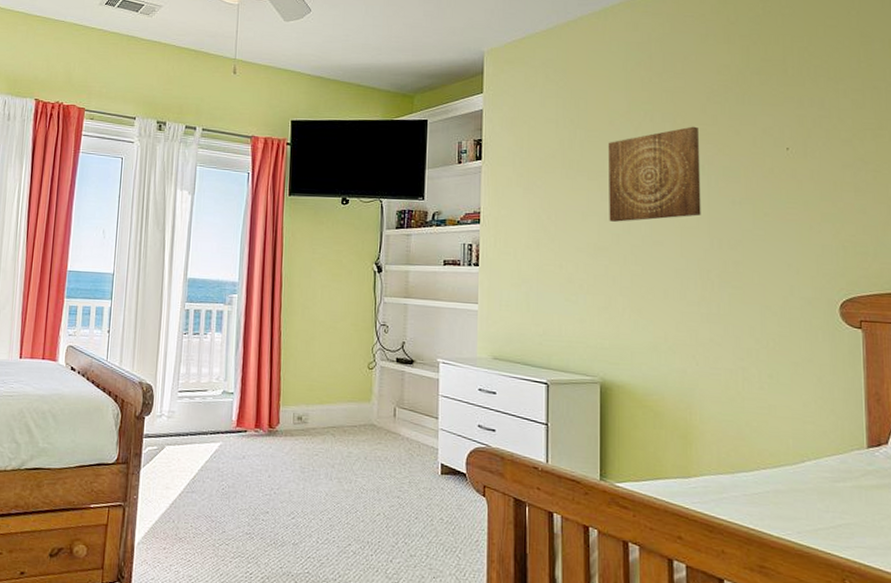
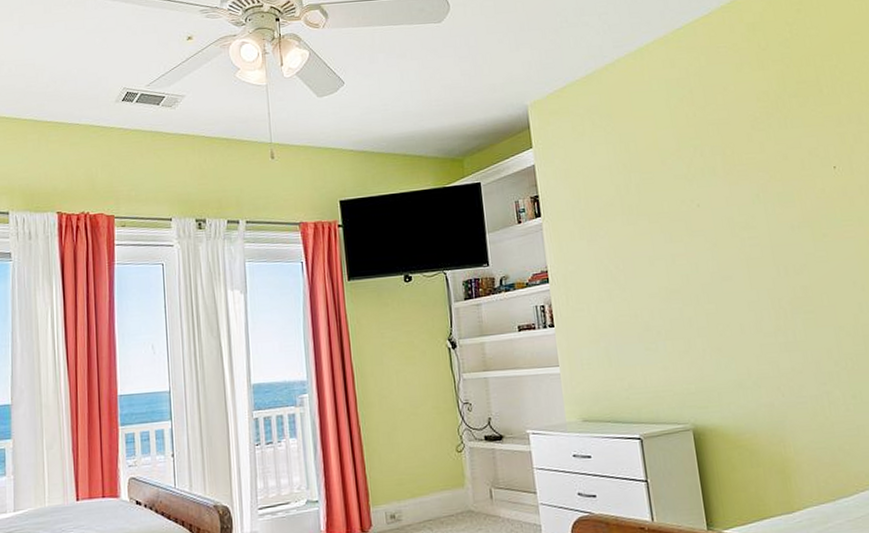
wall art: present [608,126,701,222] -> none [663,156,764,263]

